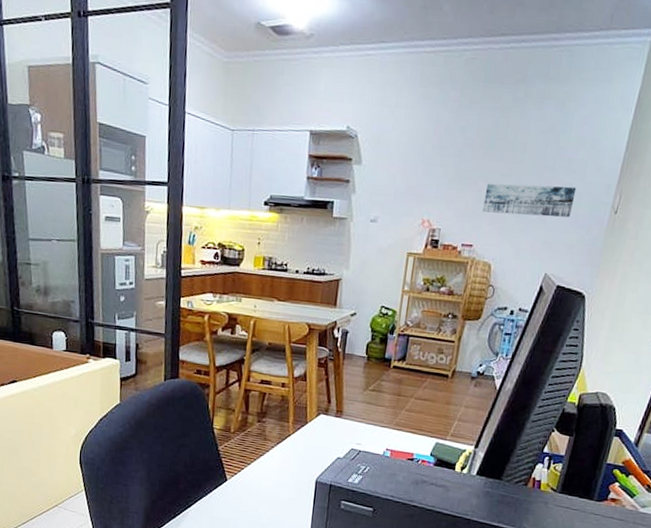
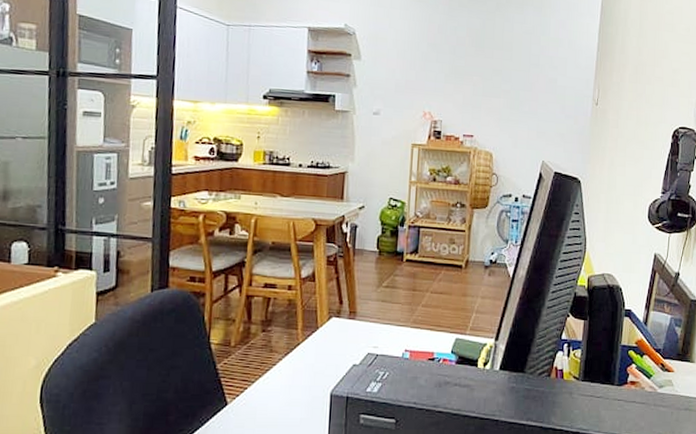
wall art: present [482,183,577,218] -> none [479,78,561,109]

